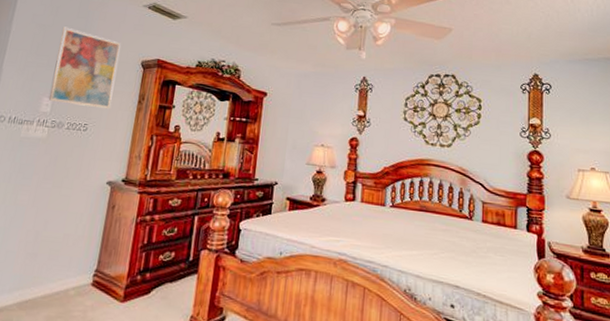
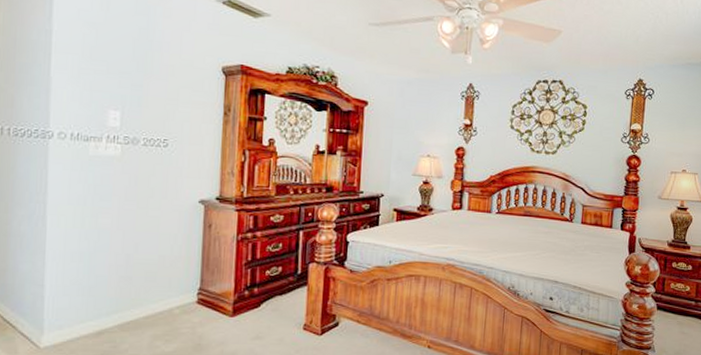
wall art: present [48,26,121,110] -> none [115,25,195,123]

